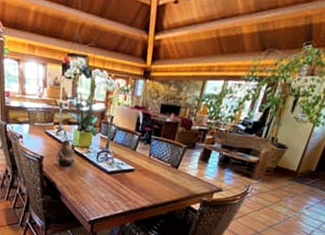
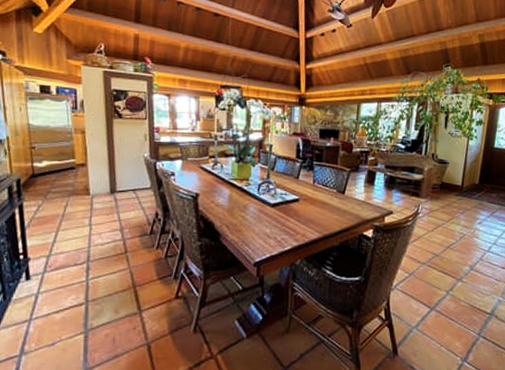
teapot: present [56,136,76,167] -> none [213,169,234,203]

